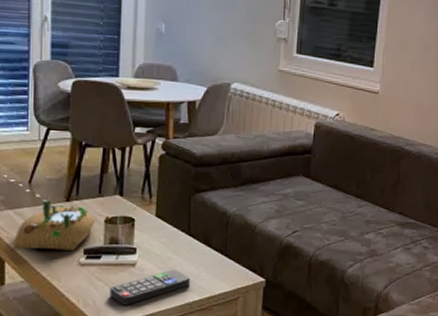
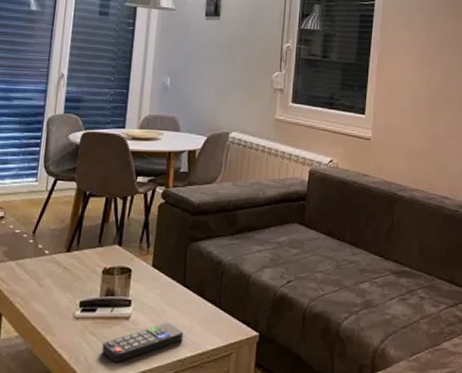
succulent planter: present [12,200,96,250] -> none [10,250,94,303]

